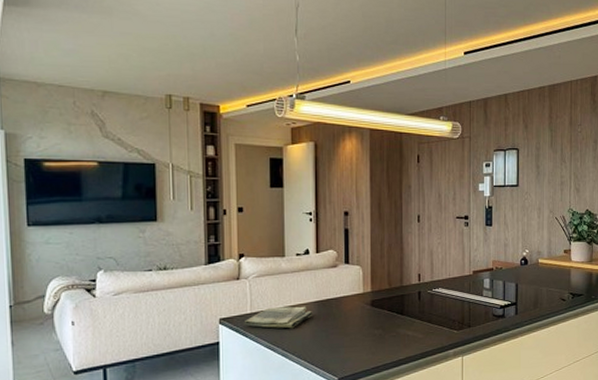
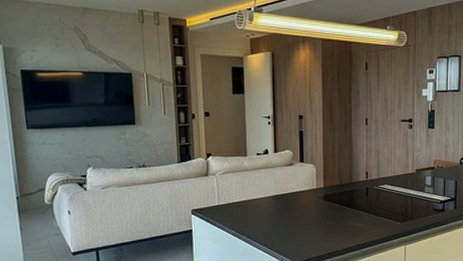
dish towel: present [244,306,313,329] -> none [212,200,273,219]

